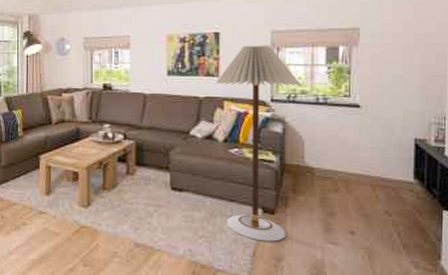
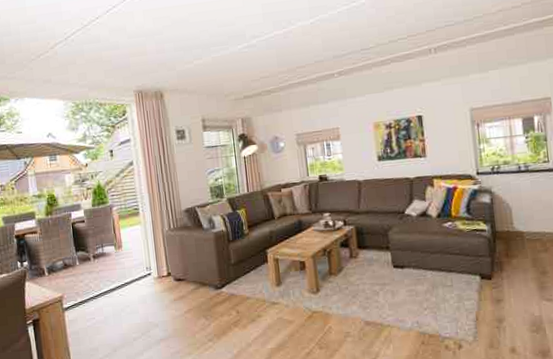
floor lamp: present [216,45,301,242] -> none [424,122,504,306]

